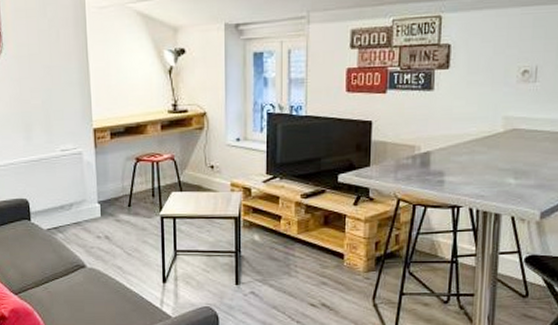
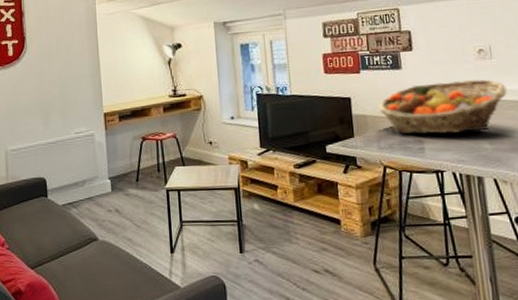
fruit basket: none [401,105,545,166] -> present [378,79,507,135]

